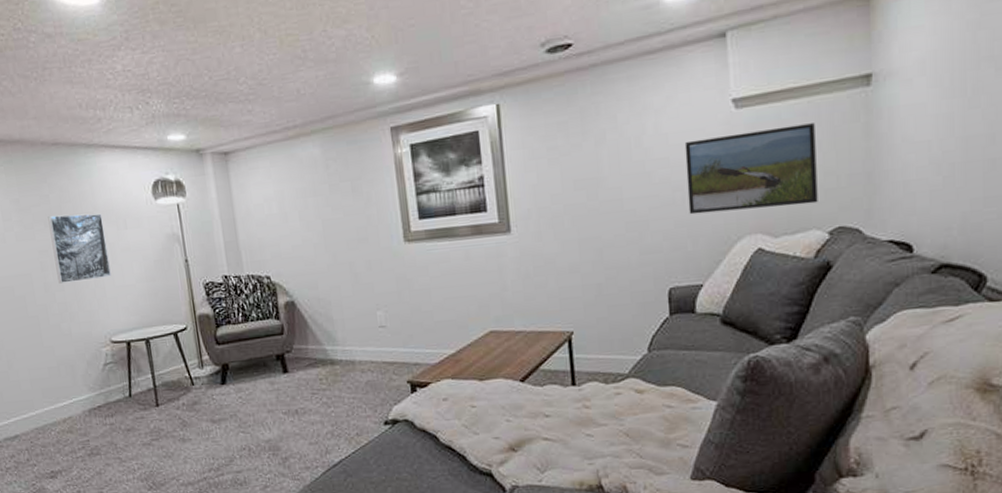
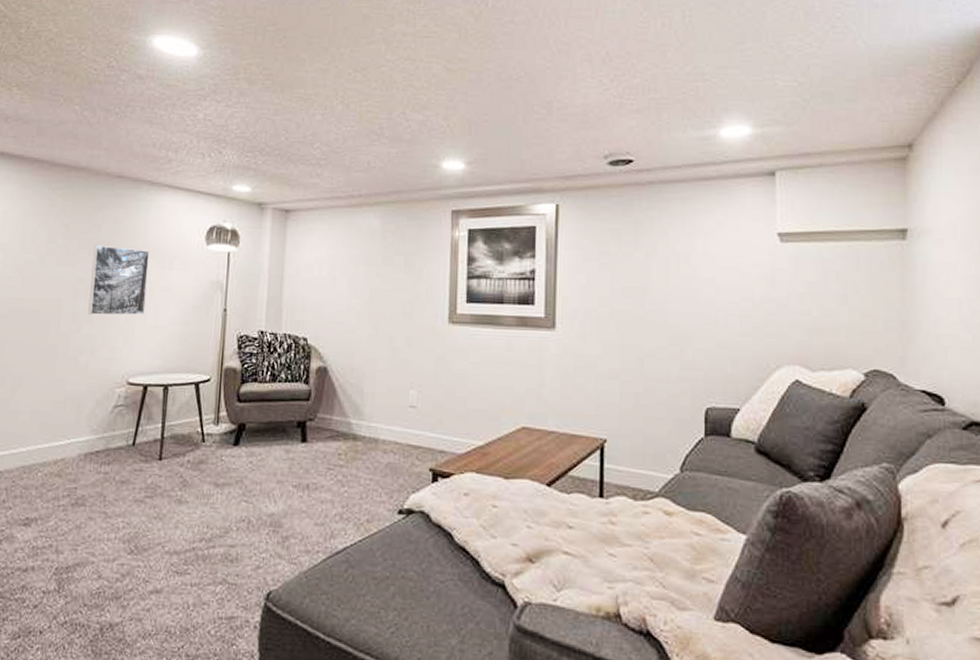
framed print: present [684,123,818,215] -> none [731,265,855,343]

